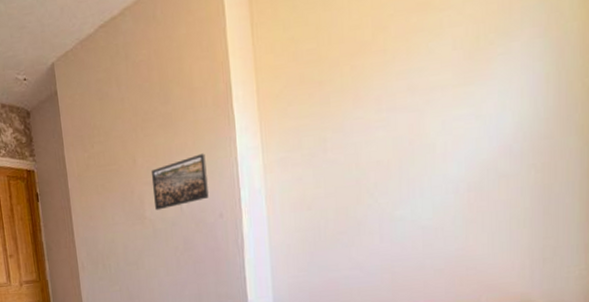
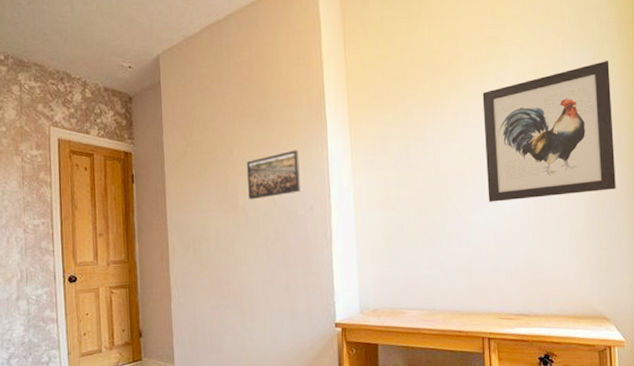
wall art: none [411,14,568,195] -> present [482,60,616,202]

